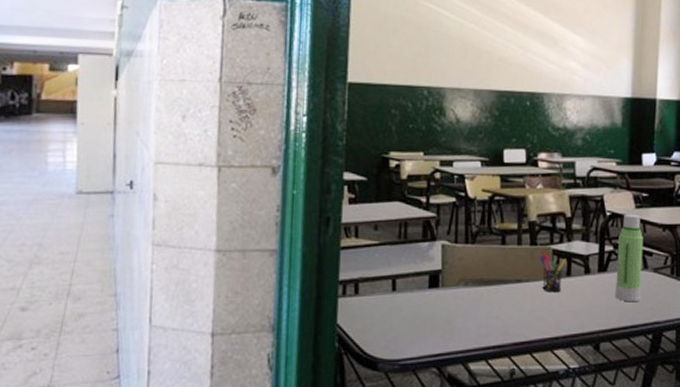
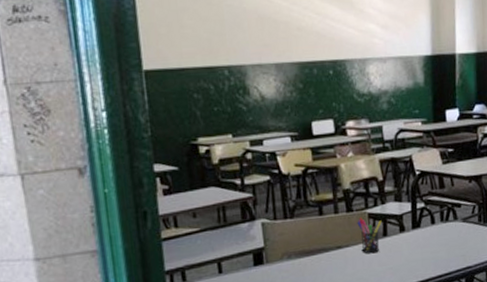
water bottle: present [615,214,643,302] -> none [428,170,453,253]

